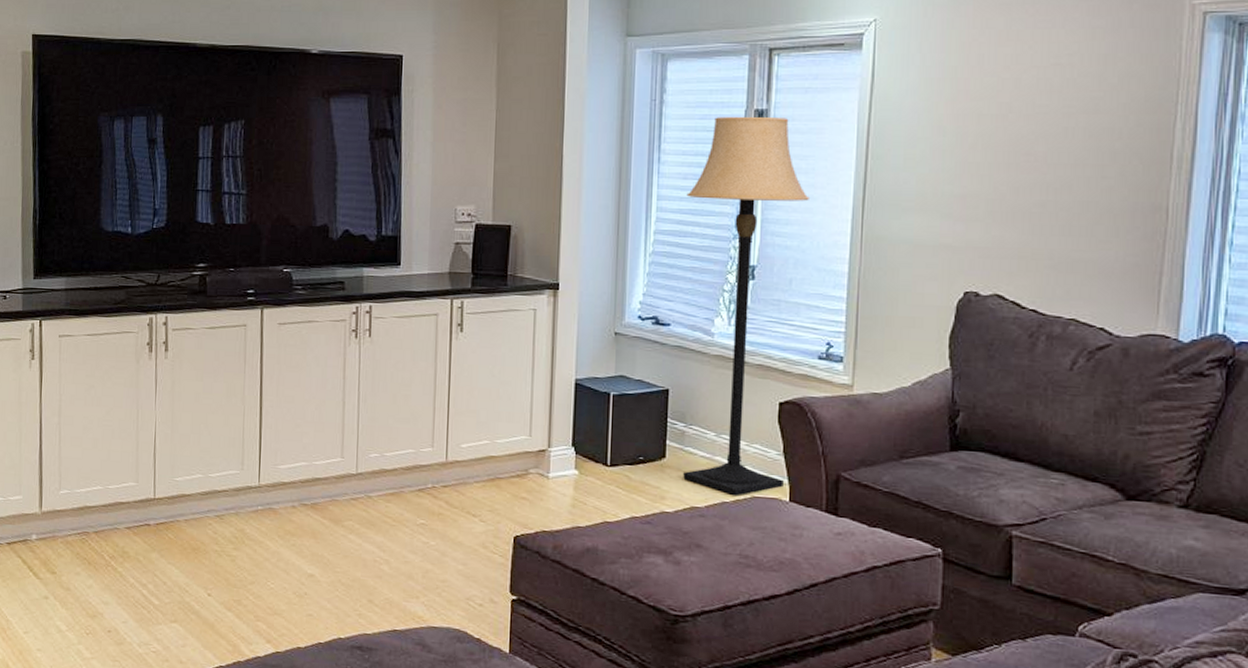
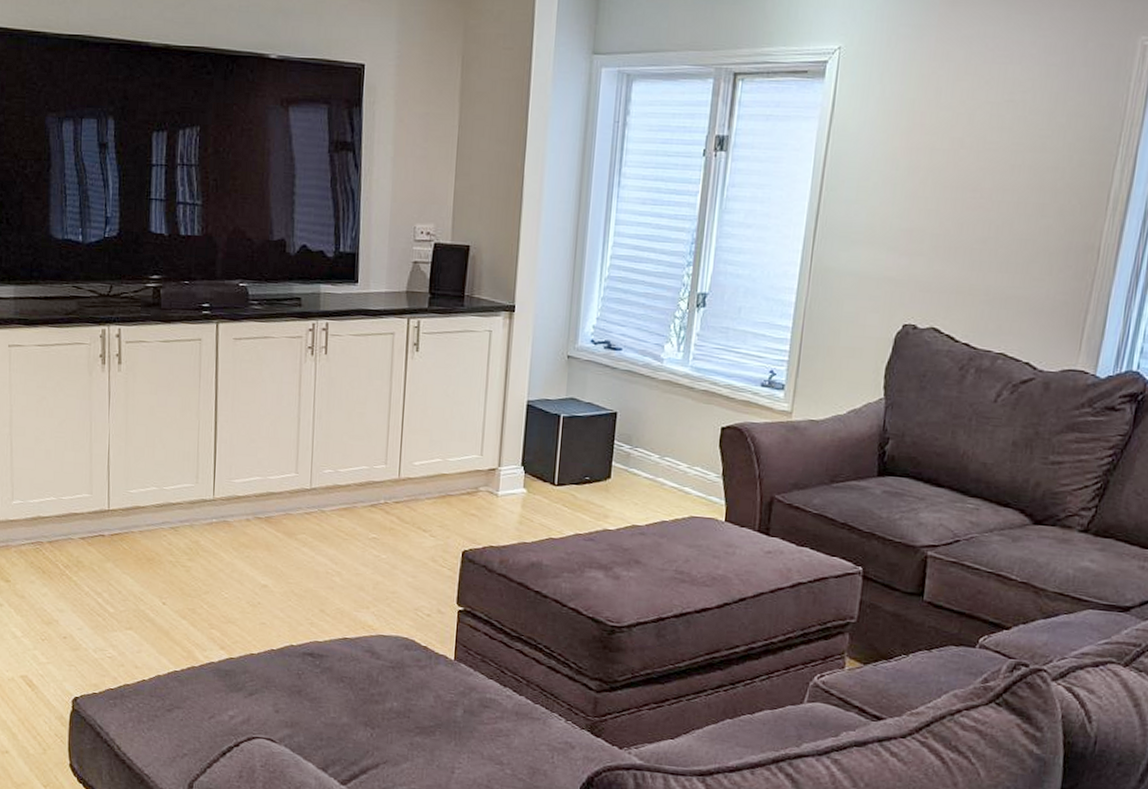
lamp: present [683,116,809,495] -> none [626,141,763,515]

